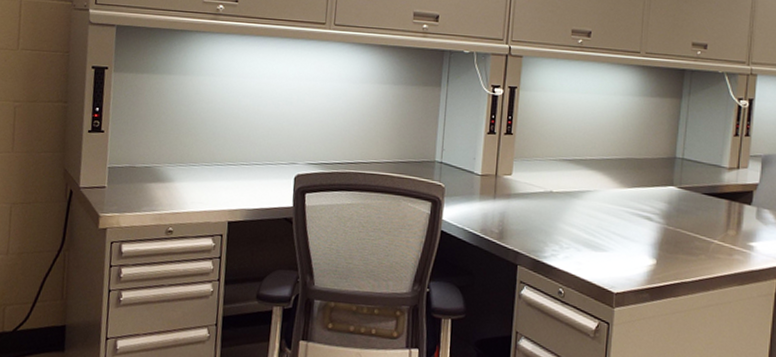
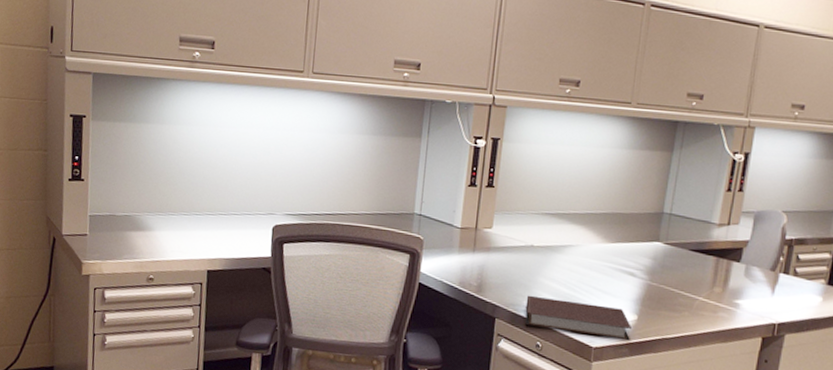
notebook: none [546,241,652,286] -> present [525,295,633,341]

